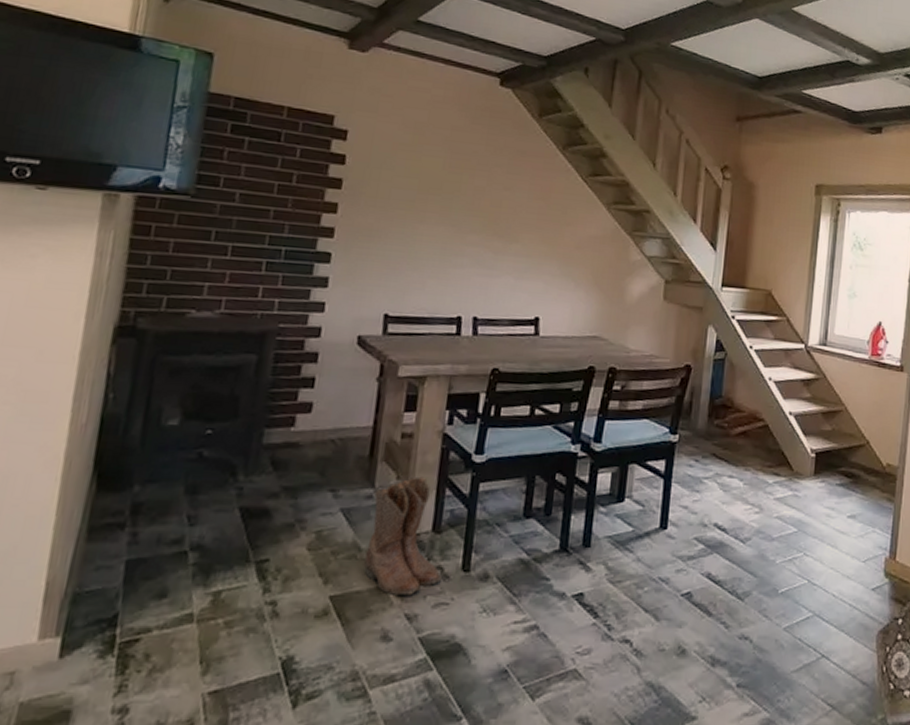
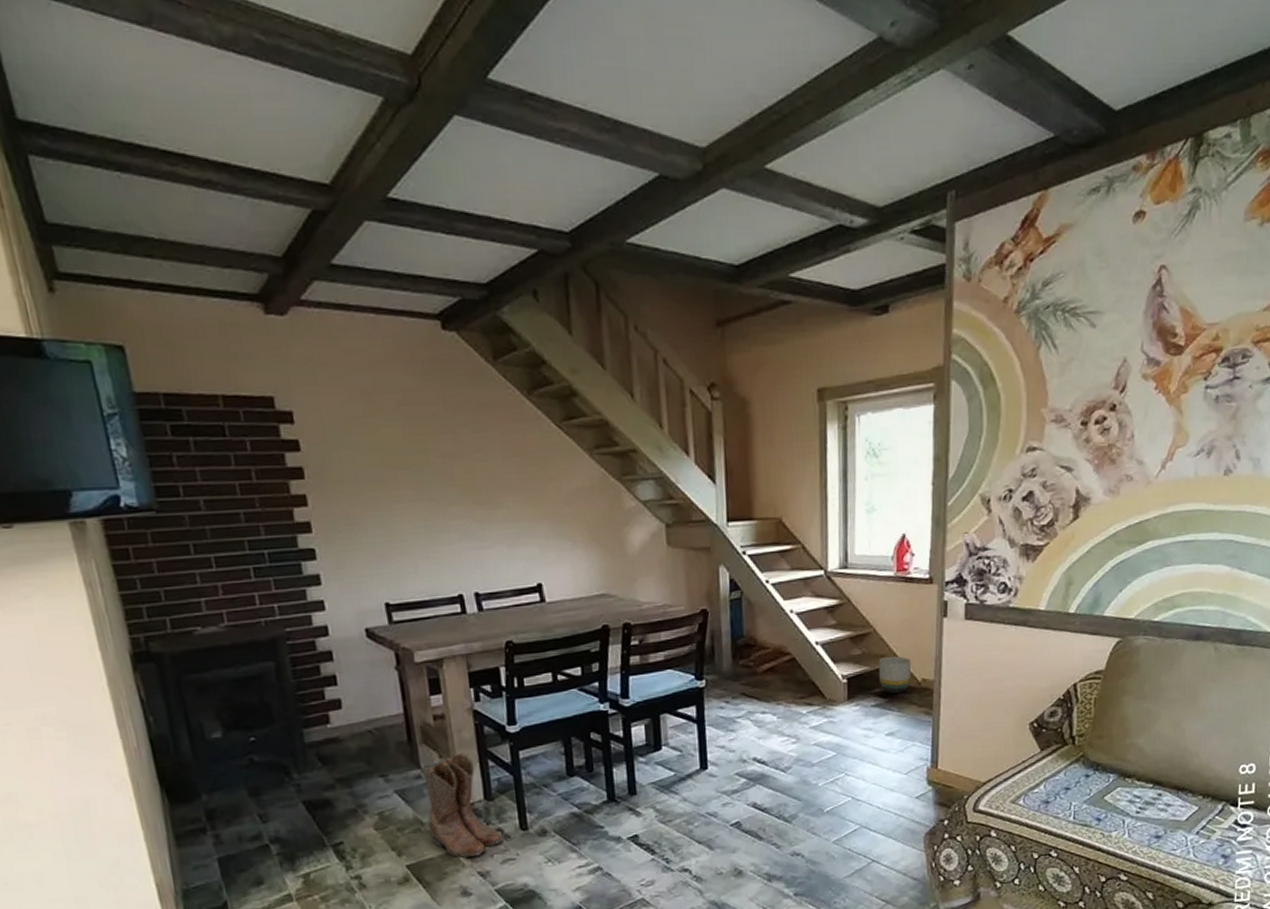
planter: none [846,436,879,476] -> present [878,656,912,694]

